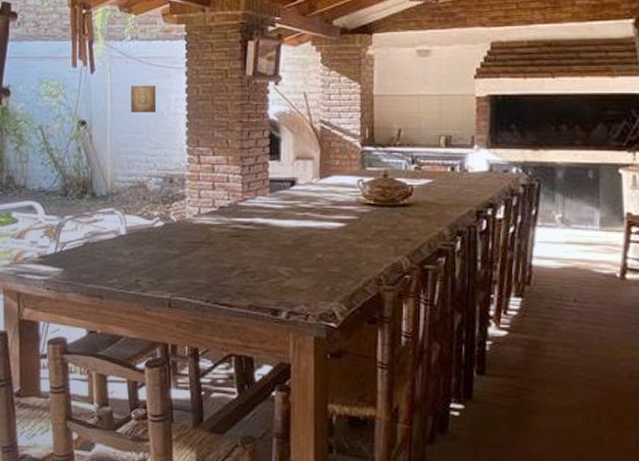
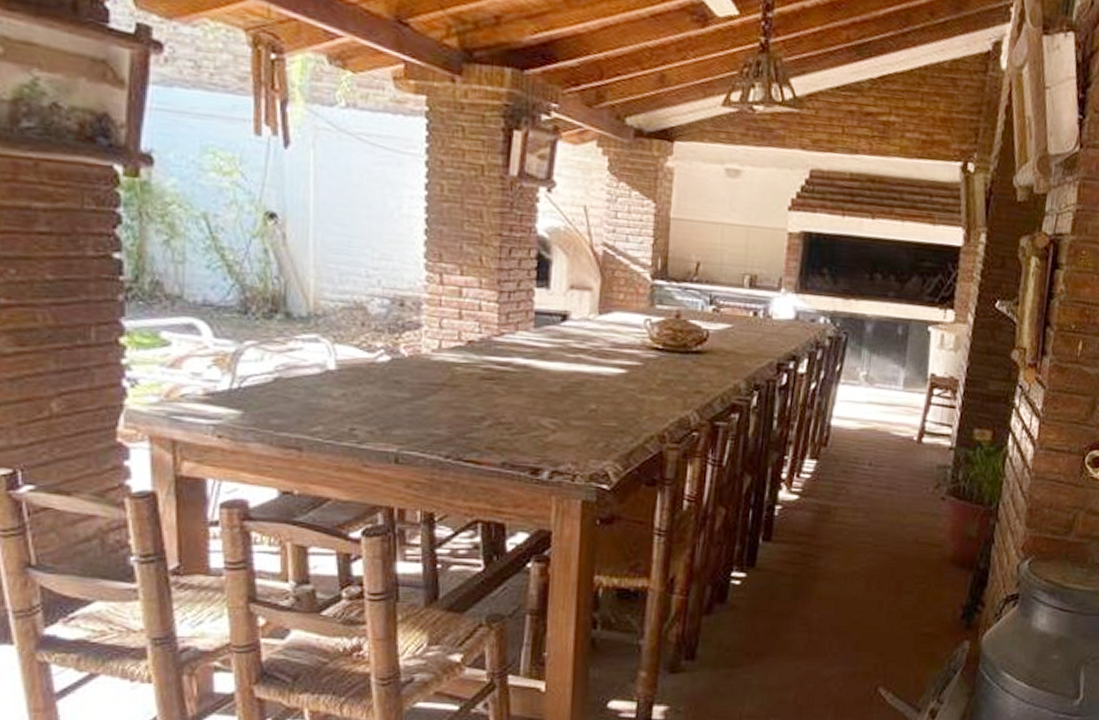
wall art: present [130,85,157,112] -> none [344,170,383,212]

